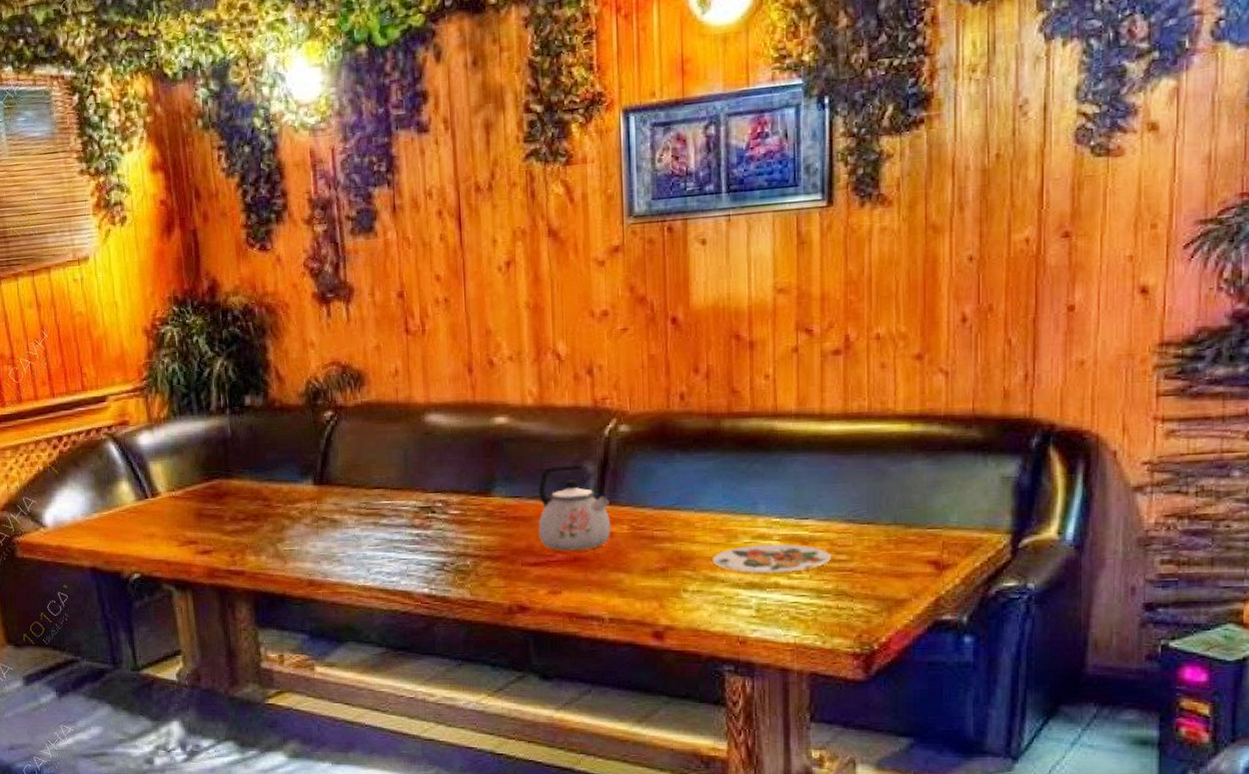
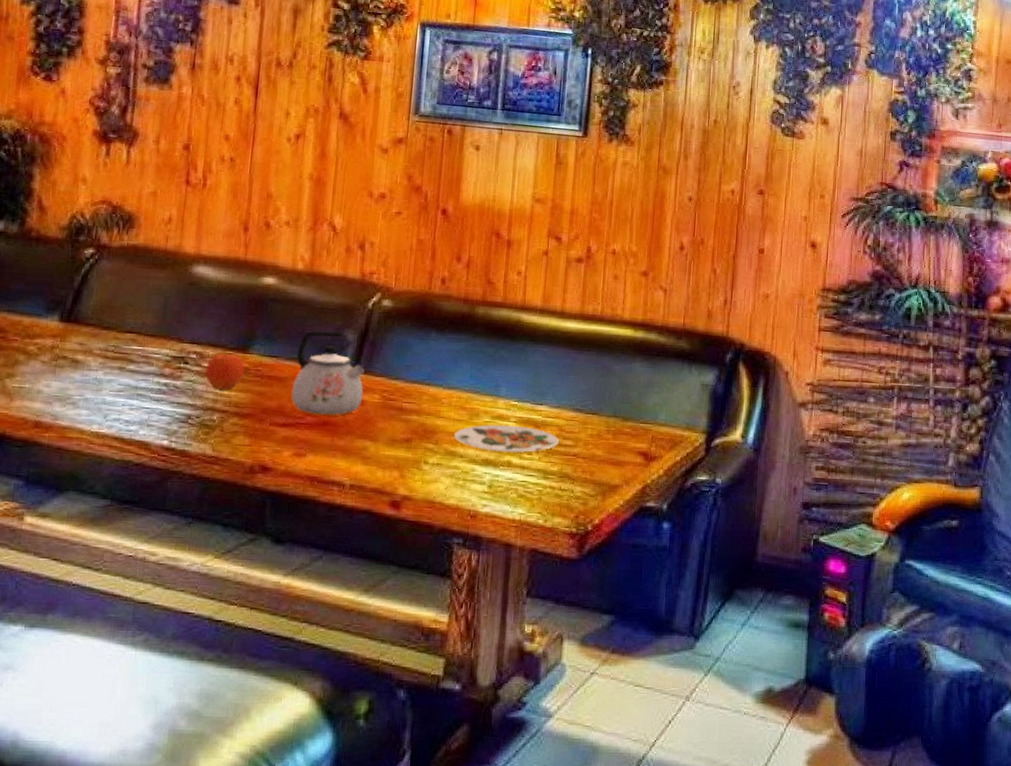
fruit: none [453,498,489,536] -> present [206,353,245,391]

